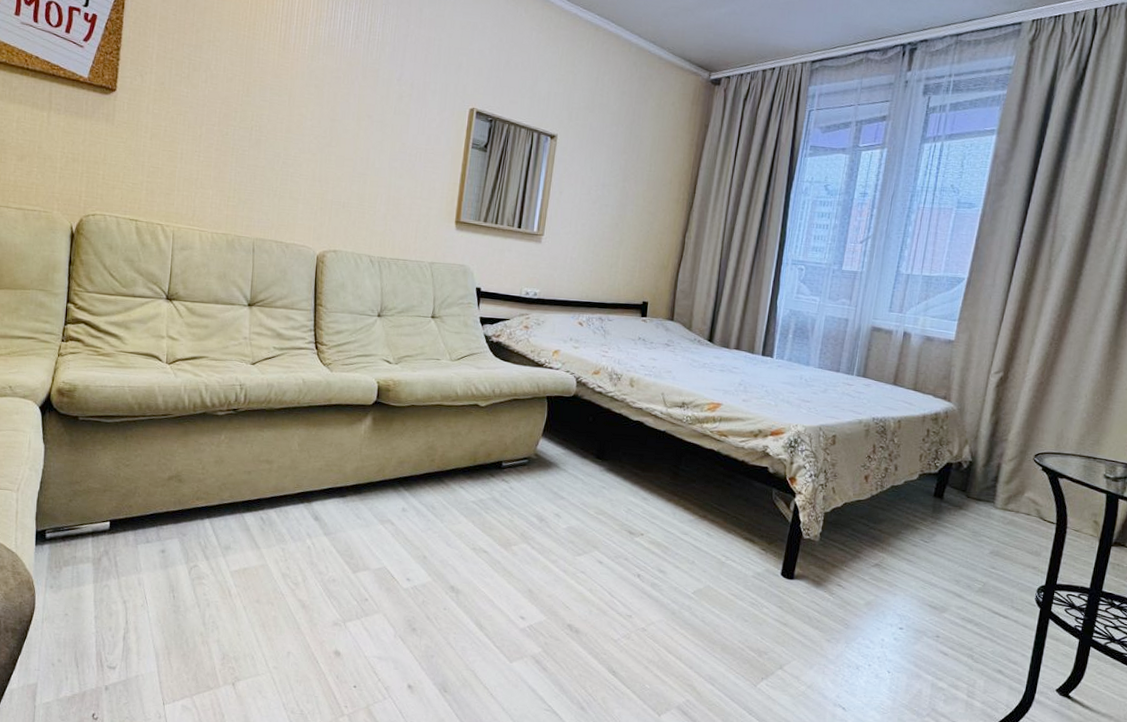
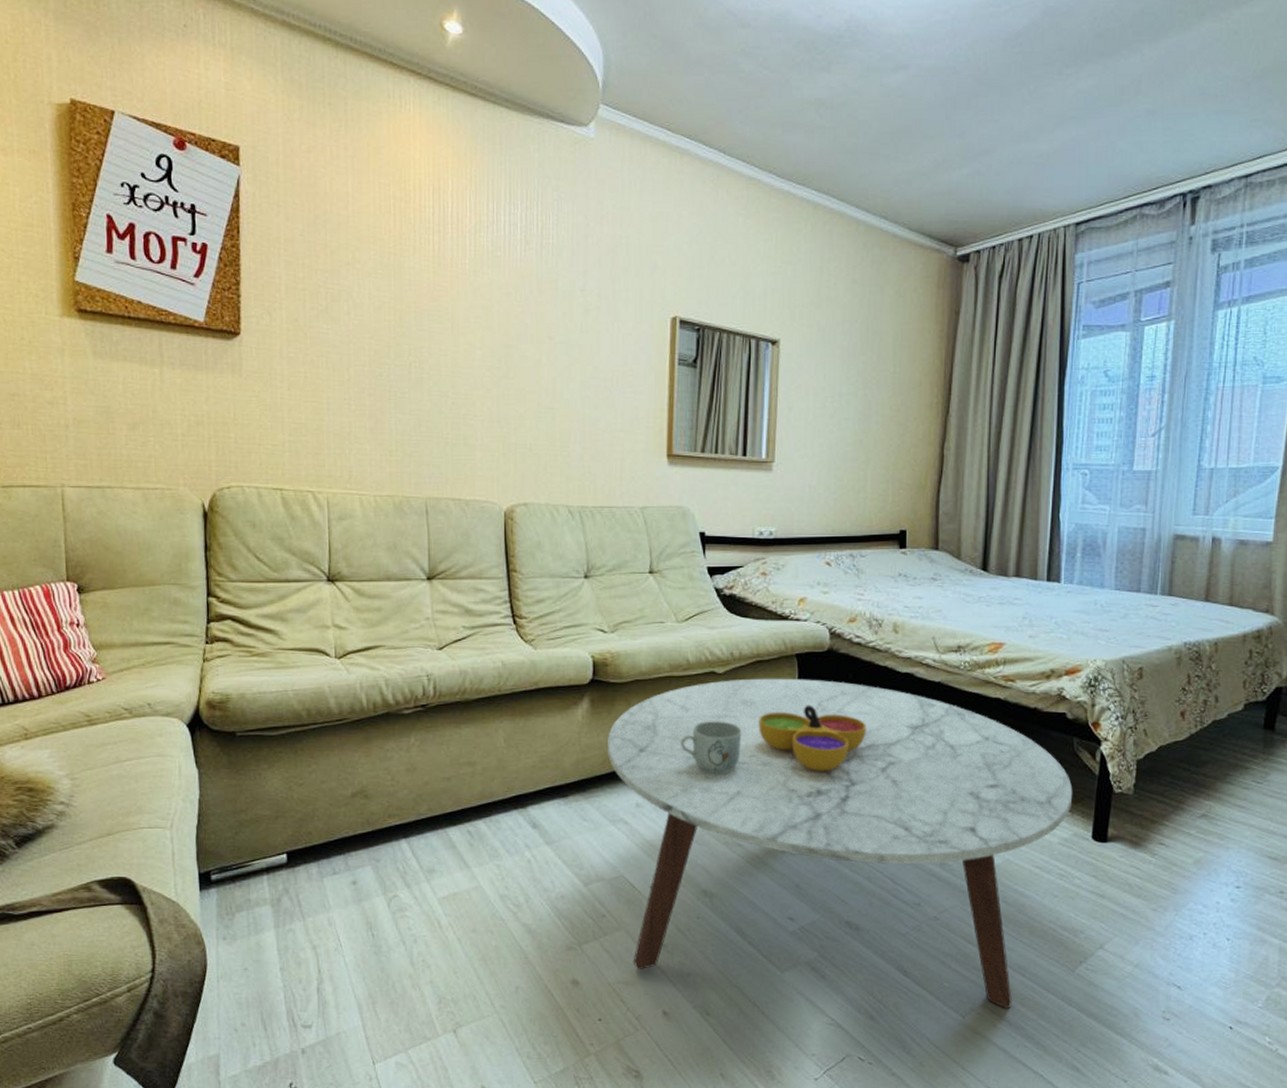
coffee table: none [382,412,769,713] -> present [607,678,1073,1009]
mug: none [444,445,496,491] -> present [681,721,742,775]
decorative bowl: none [510,439,600,497] -> present [759,705,866,771]

